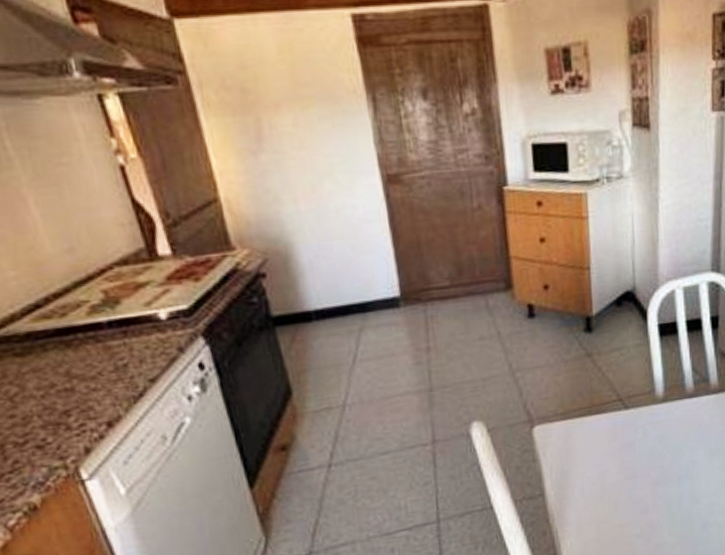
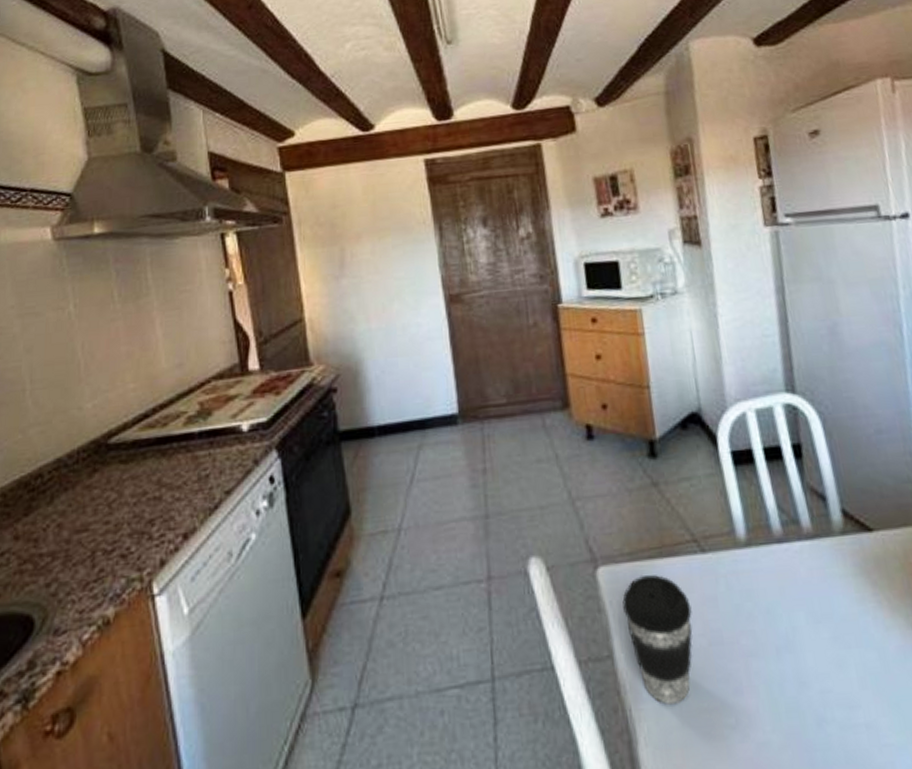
coffee cup: none [554,429,613,526] -> present [622,575,693,705]

